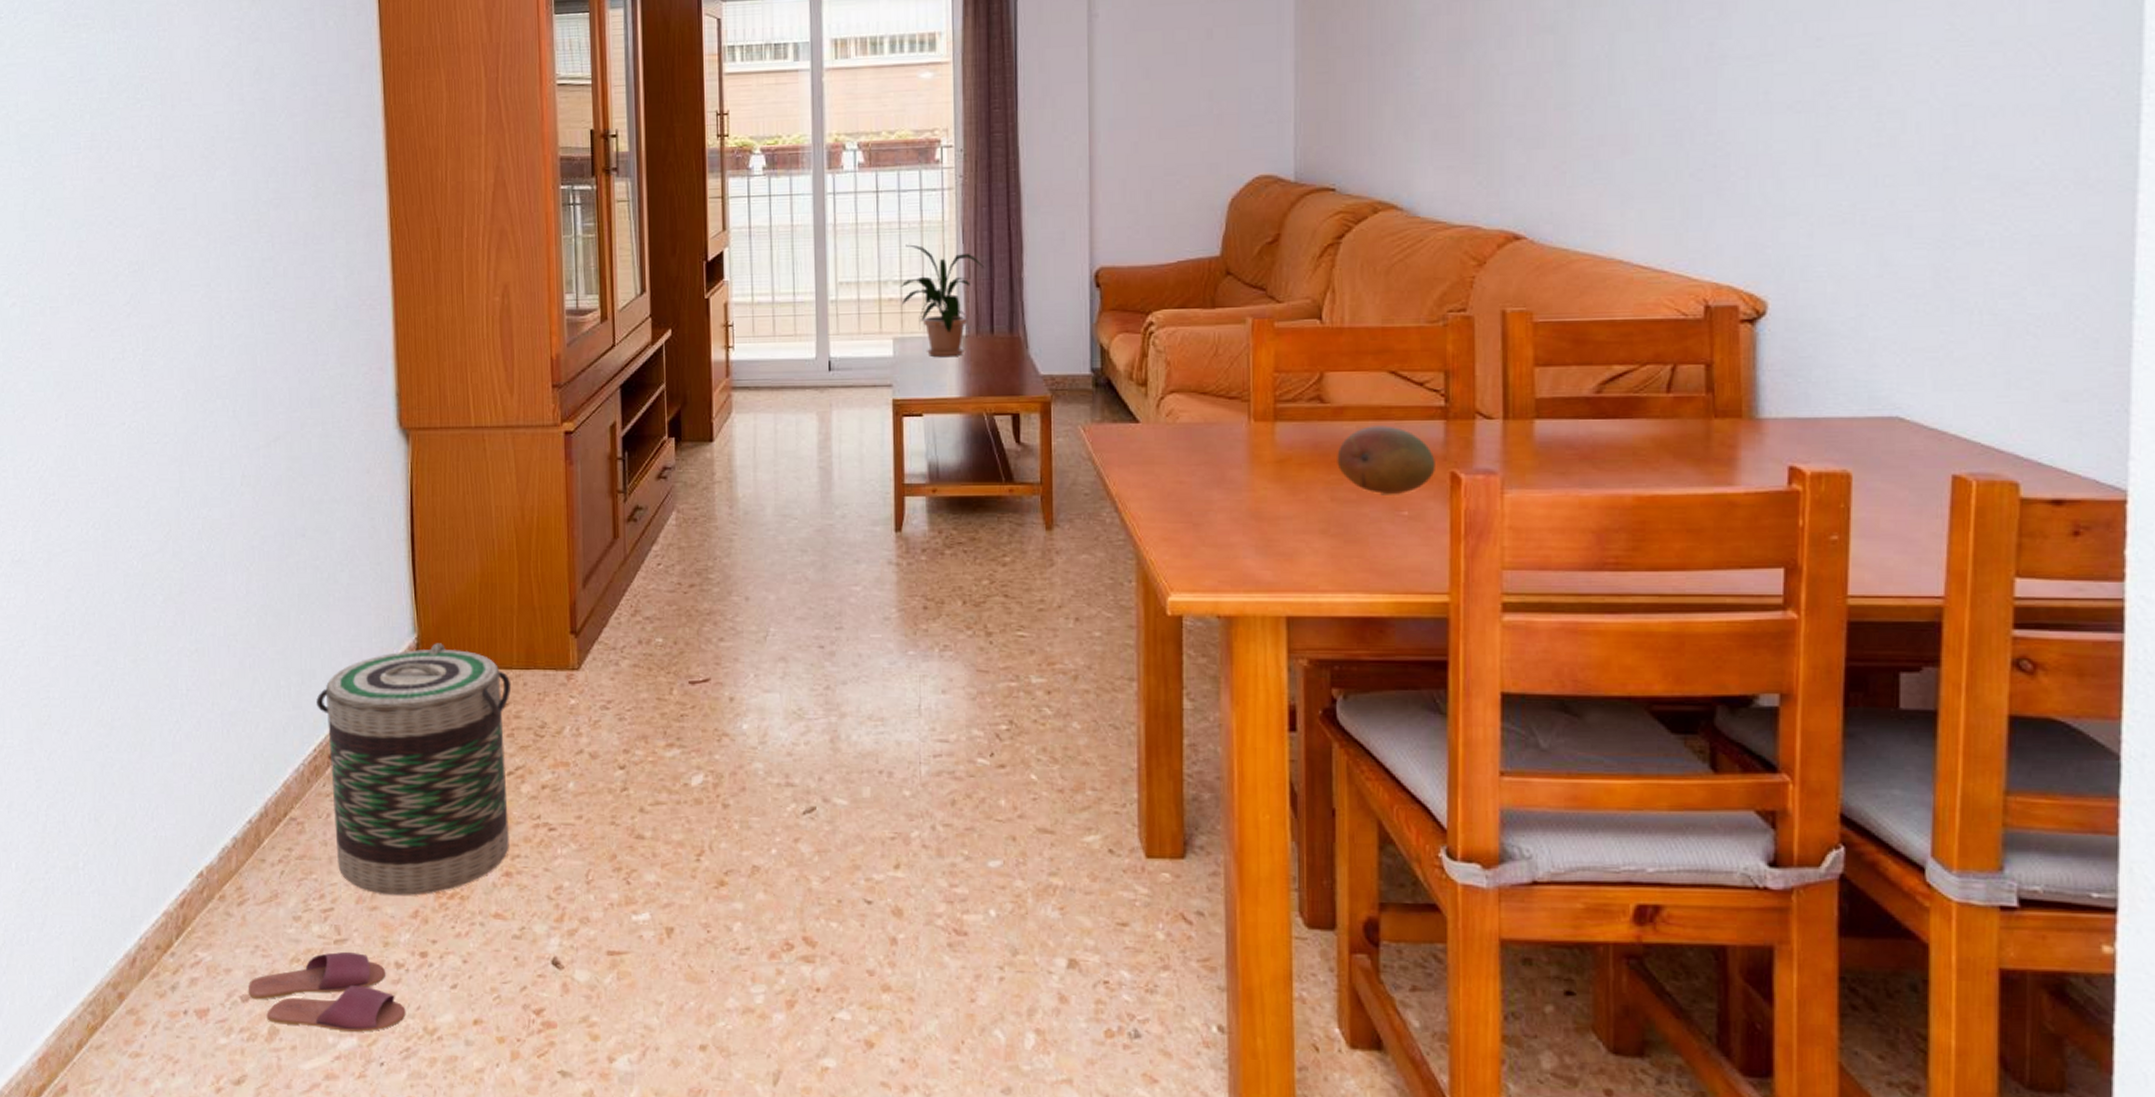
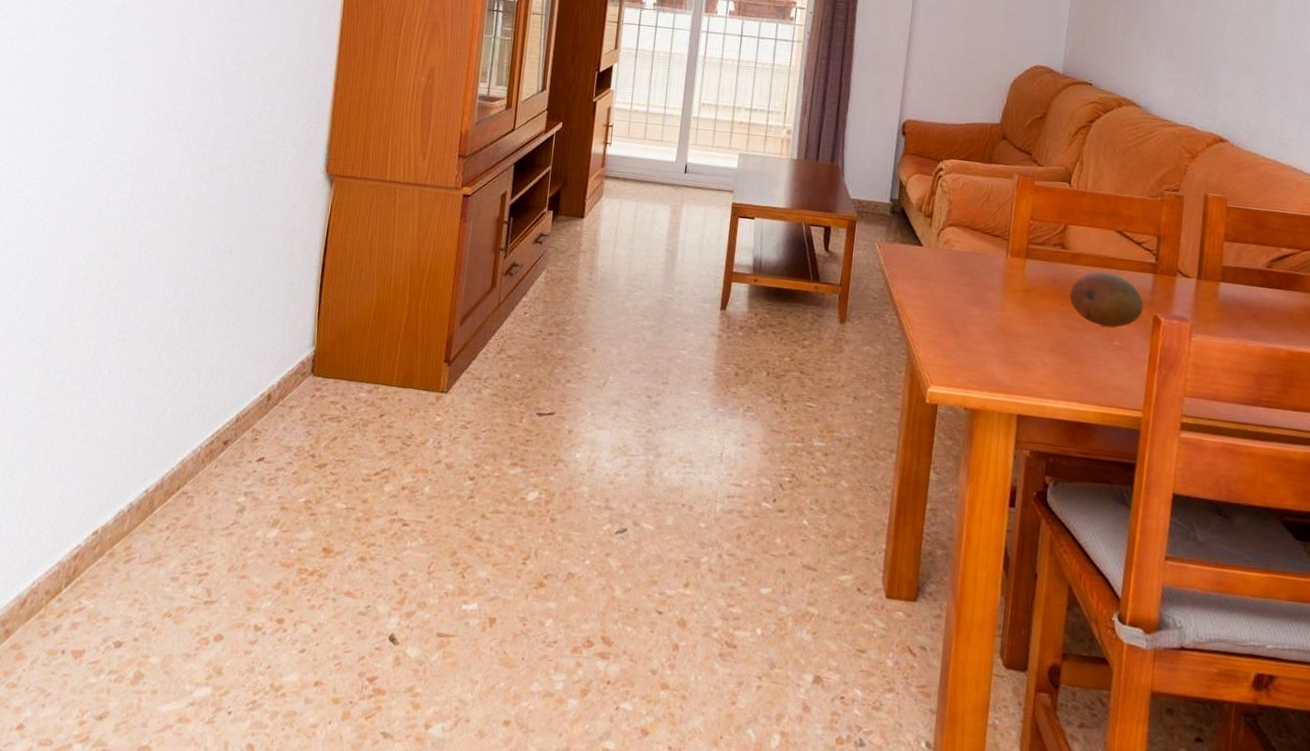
slippers: present [249,951,406,1032] -> none [122,611,258,684]
basket: present [316,643,512,895] -> none [217,357,389,569]
house plant: present [899,244,984,358] -> none [749,80,817,175]

